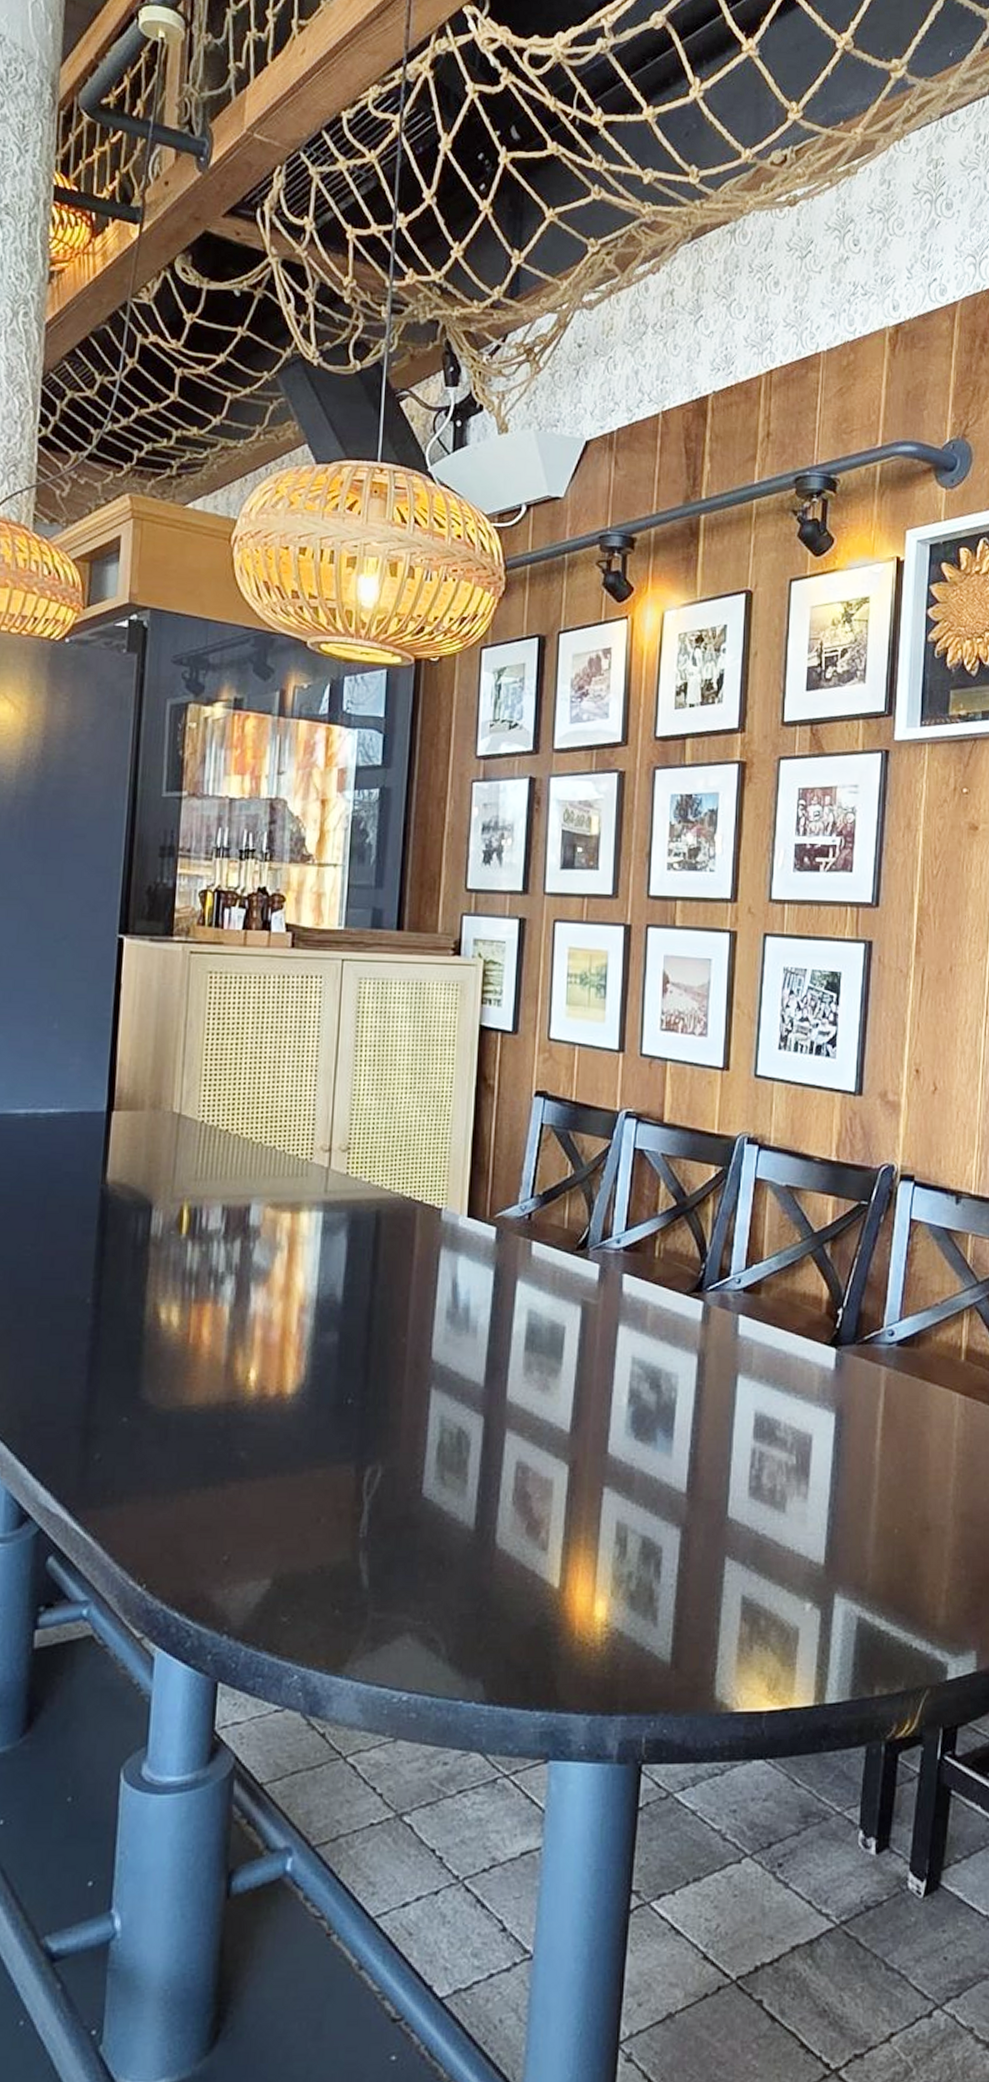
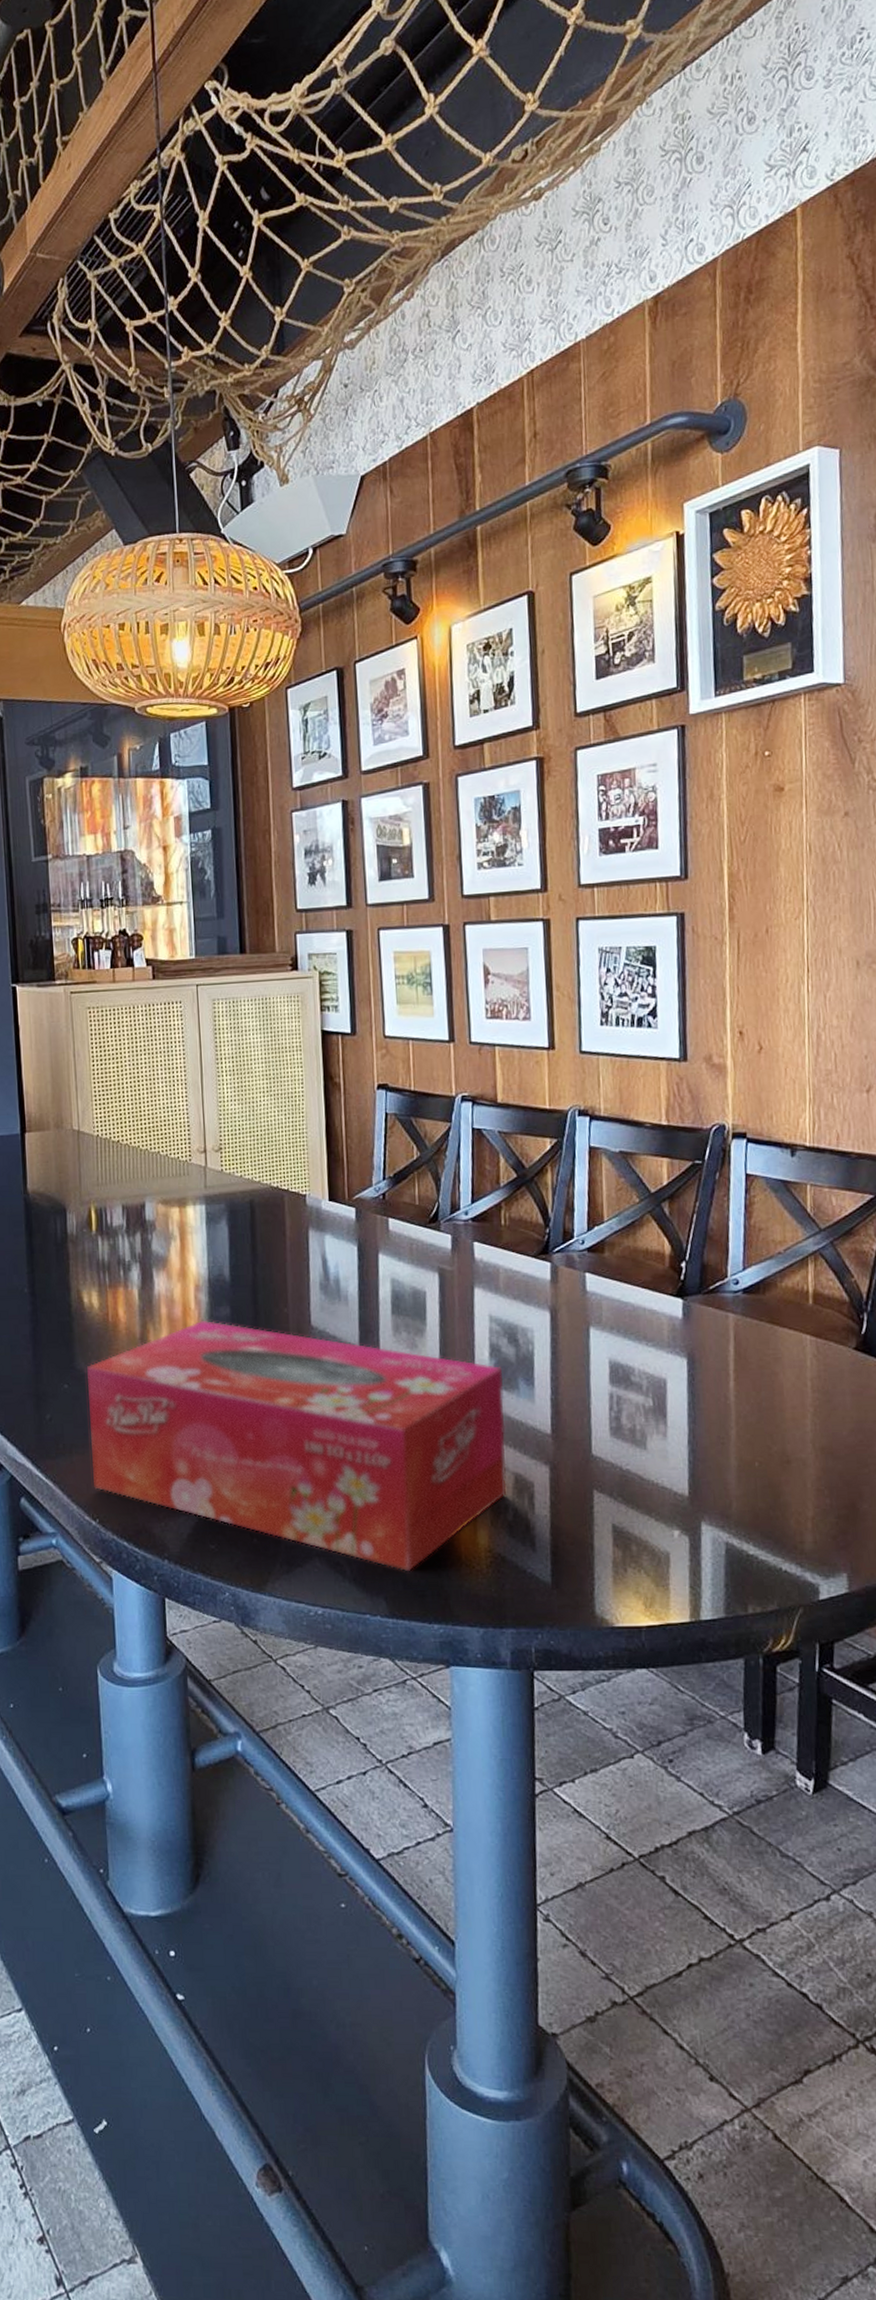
tissue box: none [145,1346,641,1649] -> present [87,1320,507,1571]

